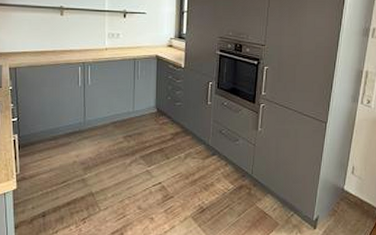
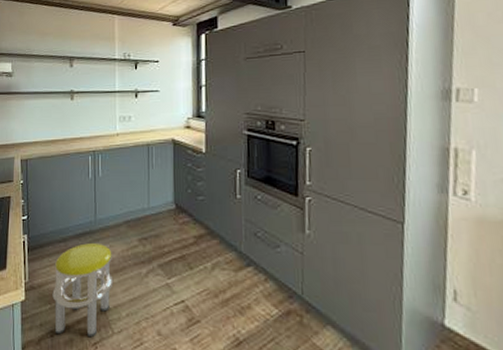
stool: none [44,140,101,215] -> present [52,242,114,338]

